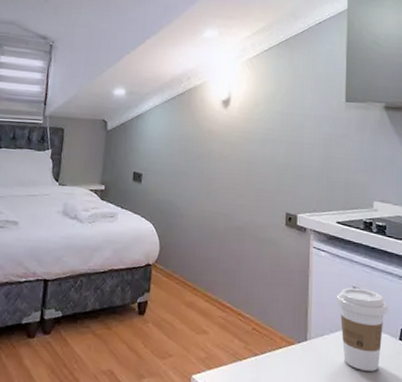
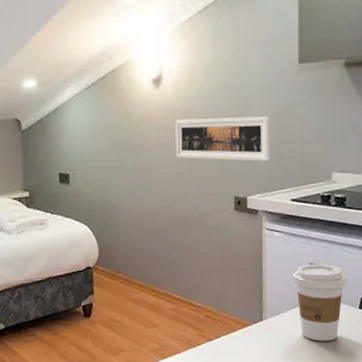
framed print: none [237,137,320,183] -> present [175,116,270,161]

